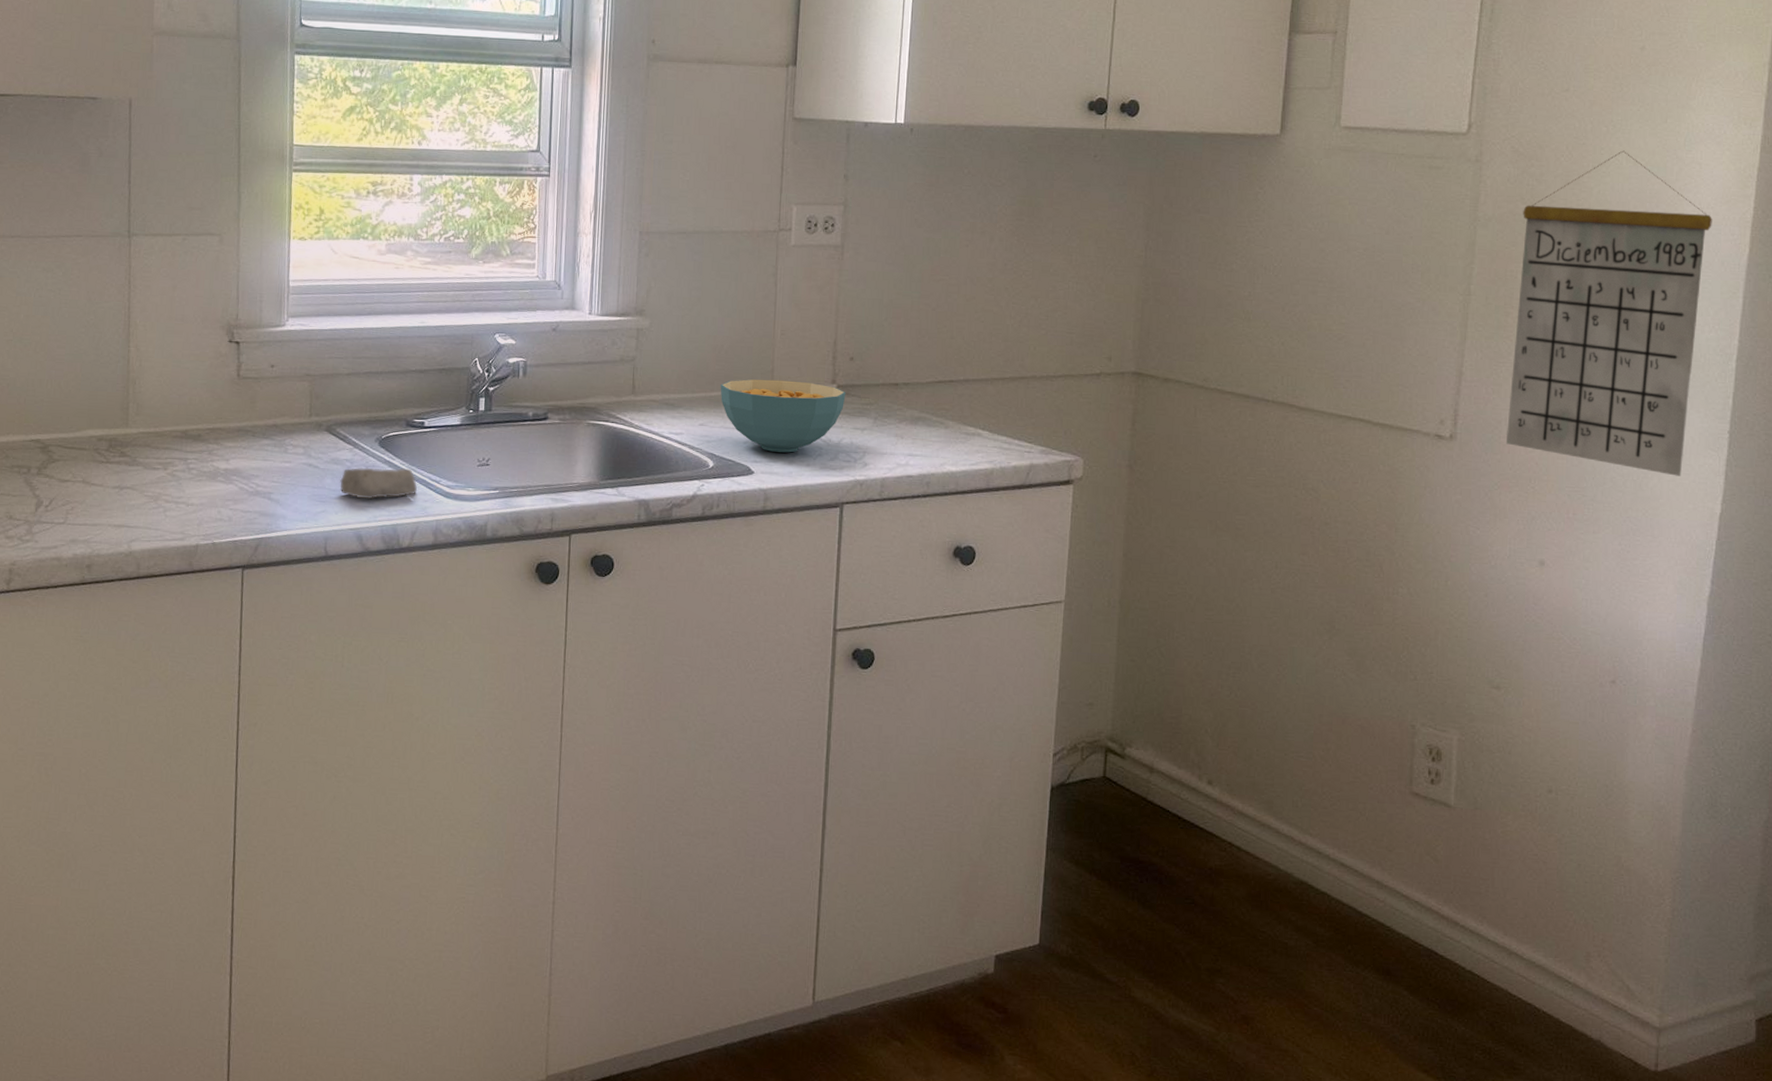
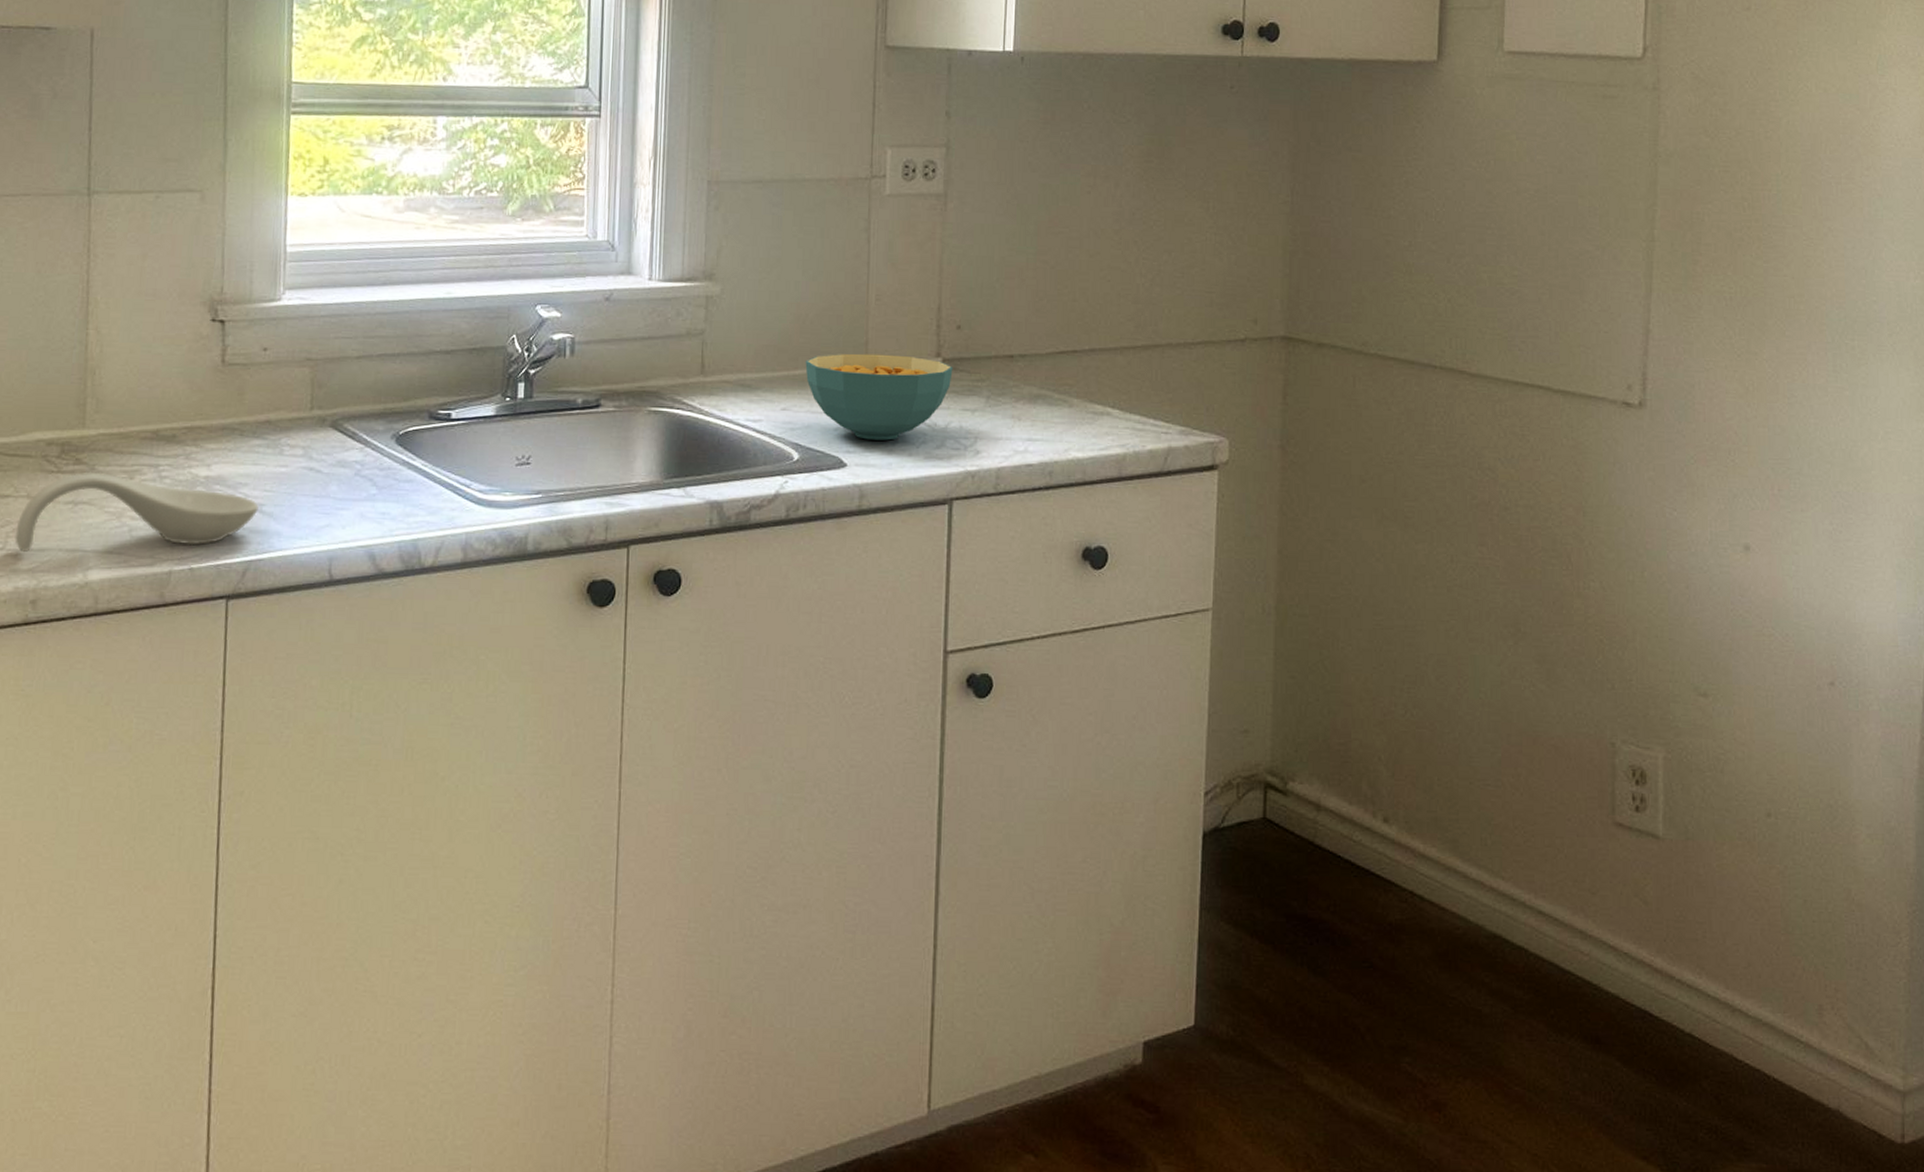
spoon rest: none [73,463,268,526] -> present [14,471,259,552]
soap bar: present [340,467,417,499] -> none [348,470,442,508]
calendar: present [1505,150,1712,476] -> none [1700,75,1911,444]

